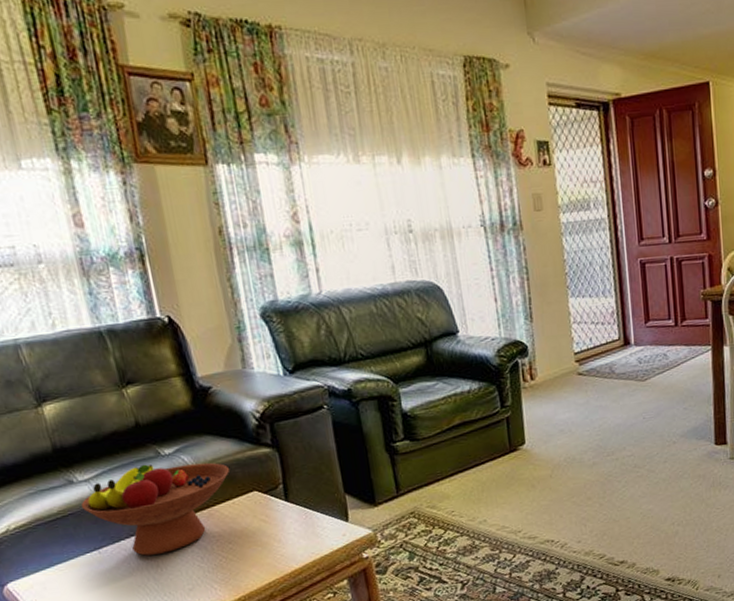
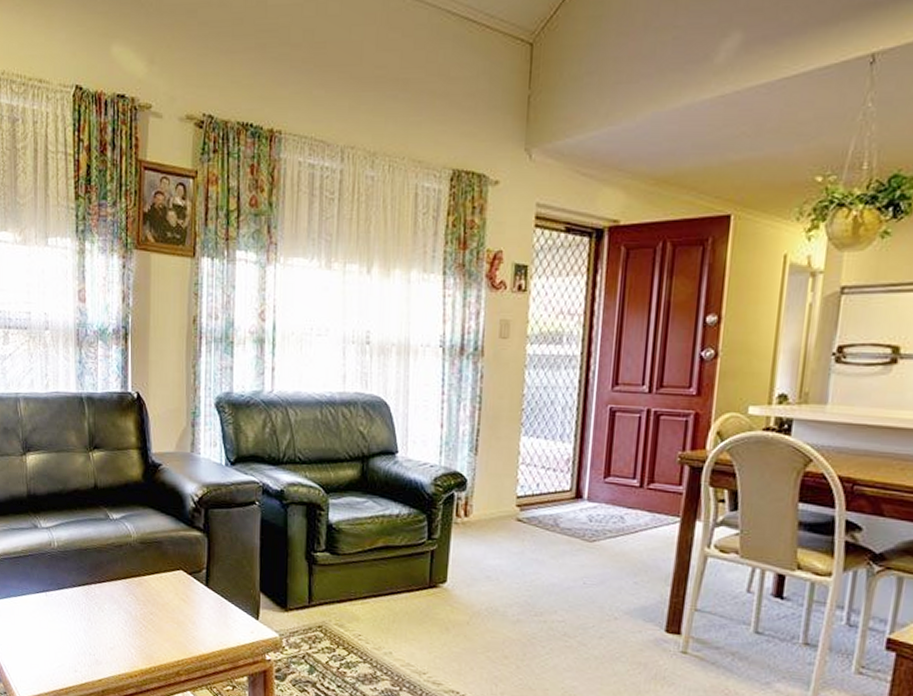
fruit bowl: present [81,462,230,556] -> none [39,524,164,610]

